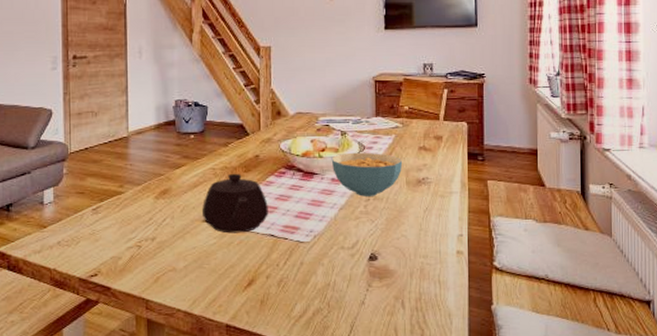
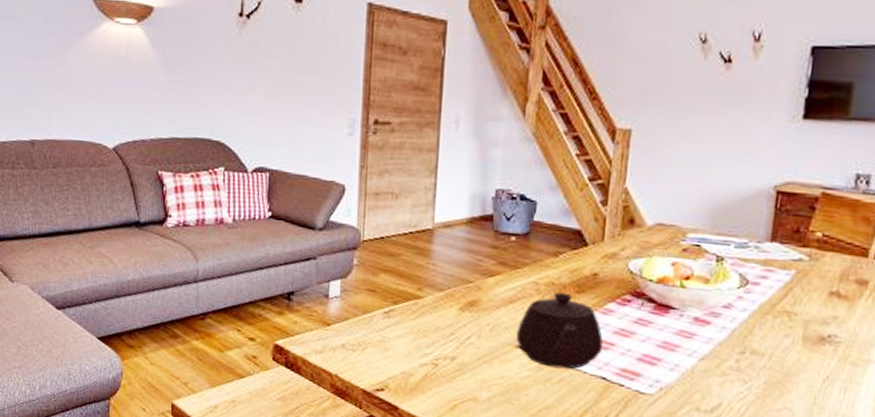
cereal bowl: present [331,152,403,197] -> none [697,286,802,350]

